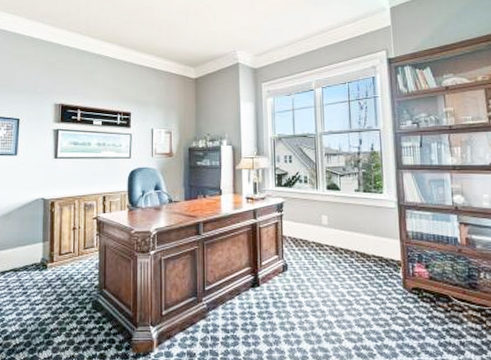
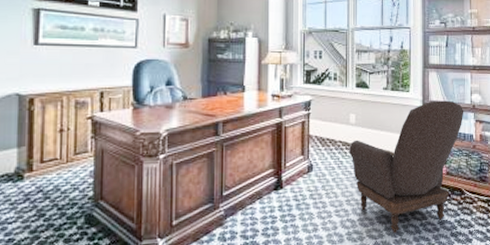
wingback chair: none [323,202,446,339] -> present [349,100,464,234]

